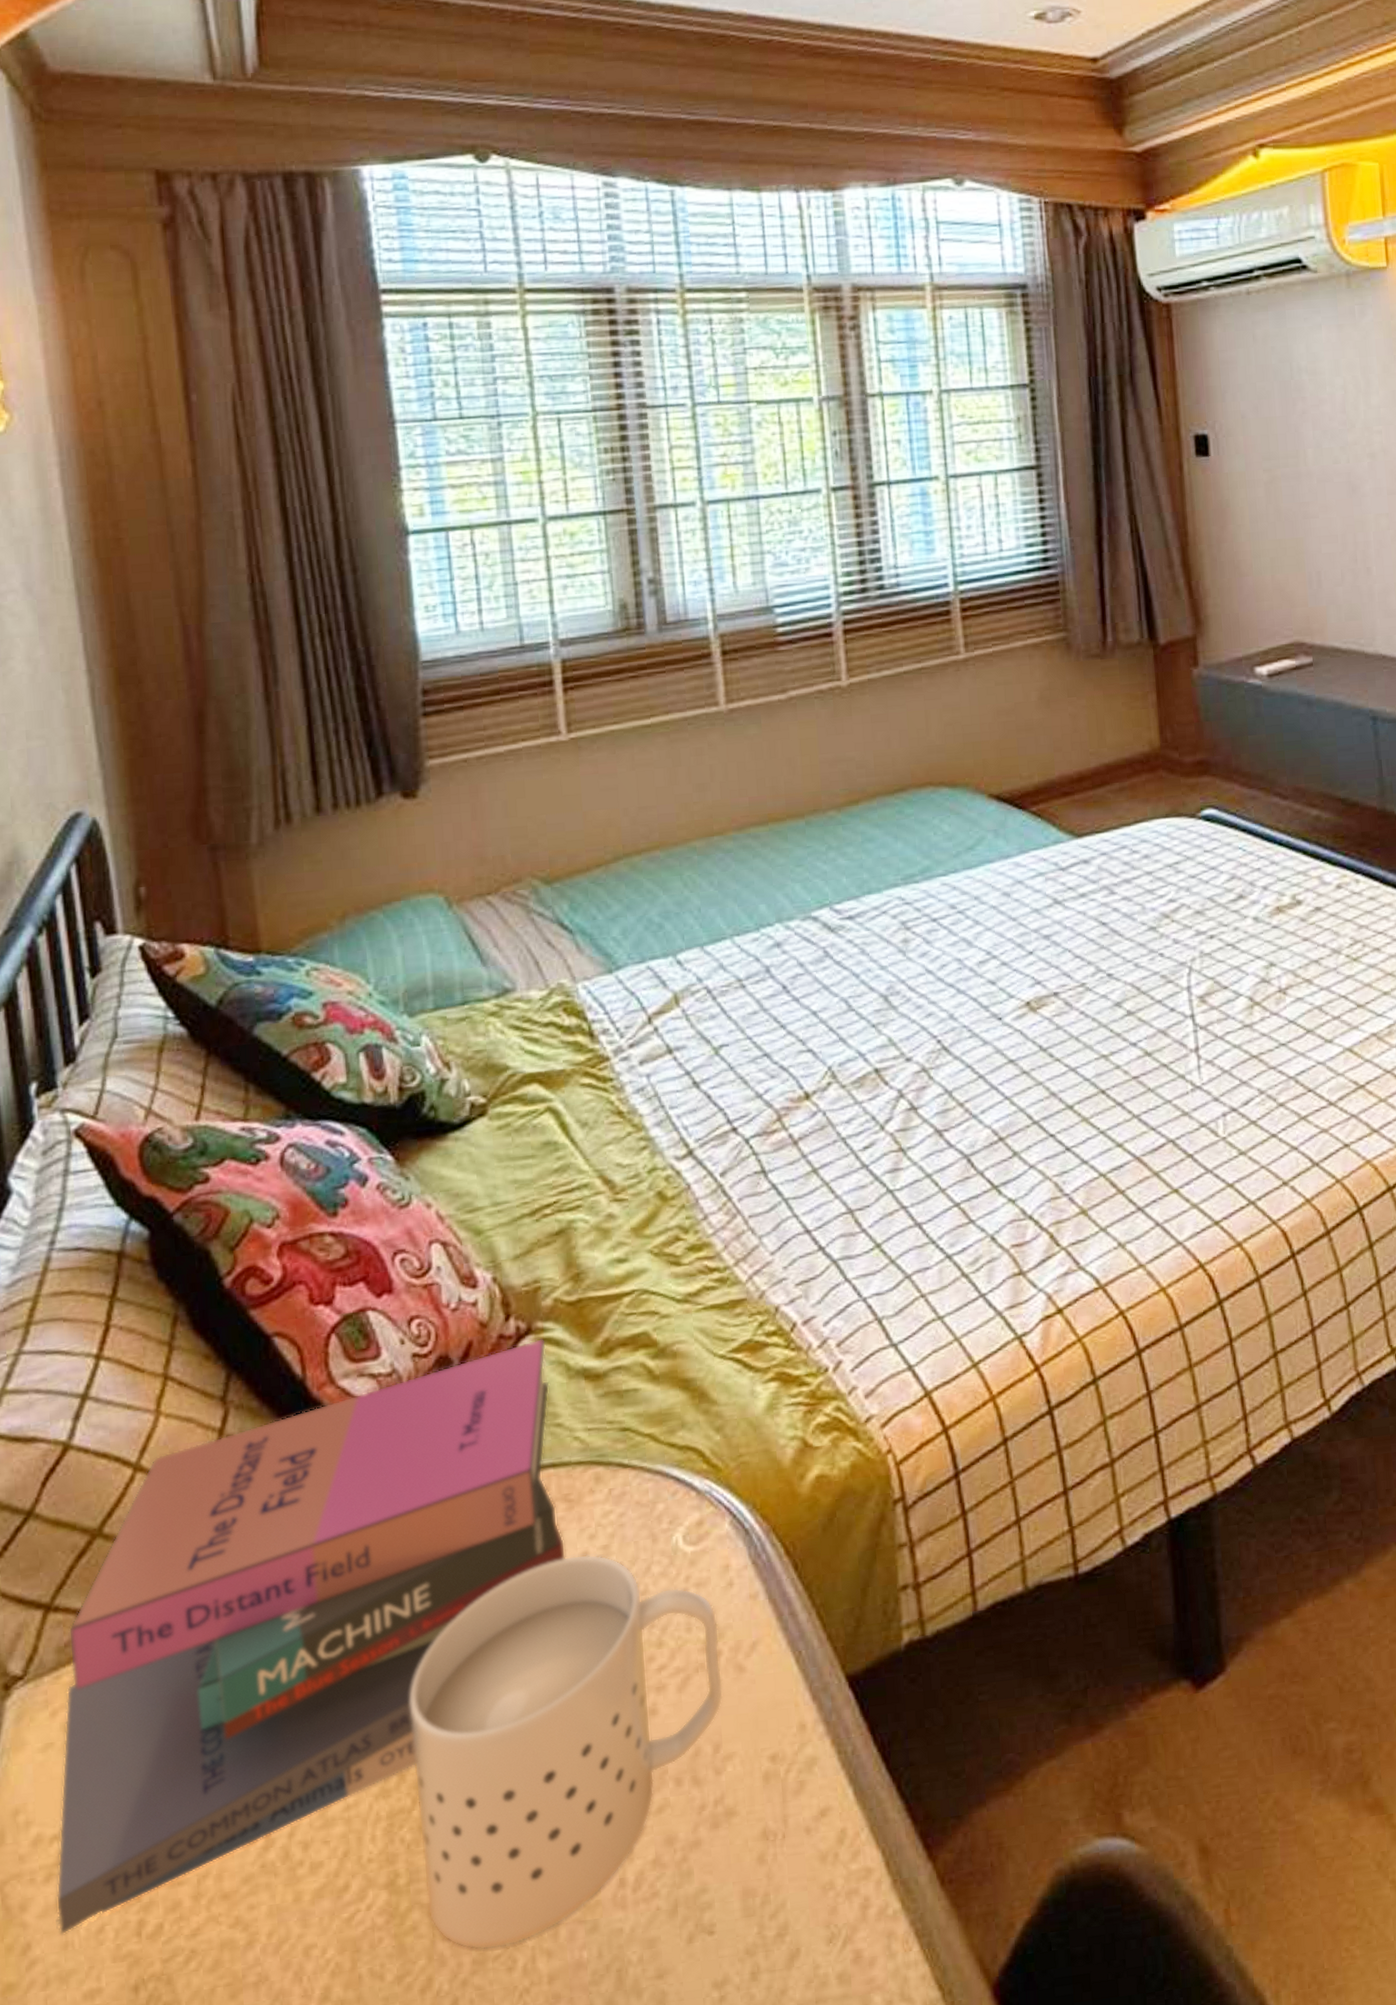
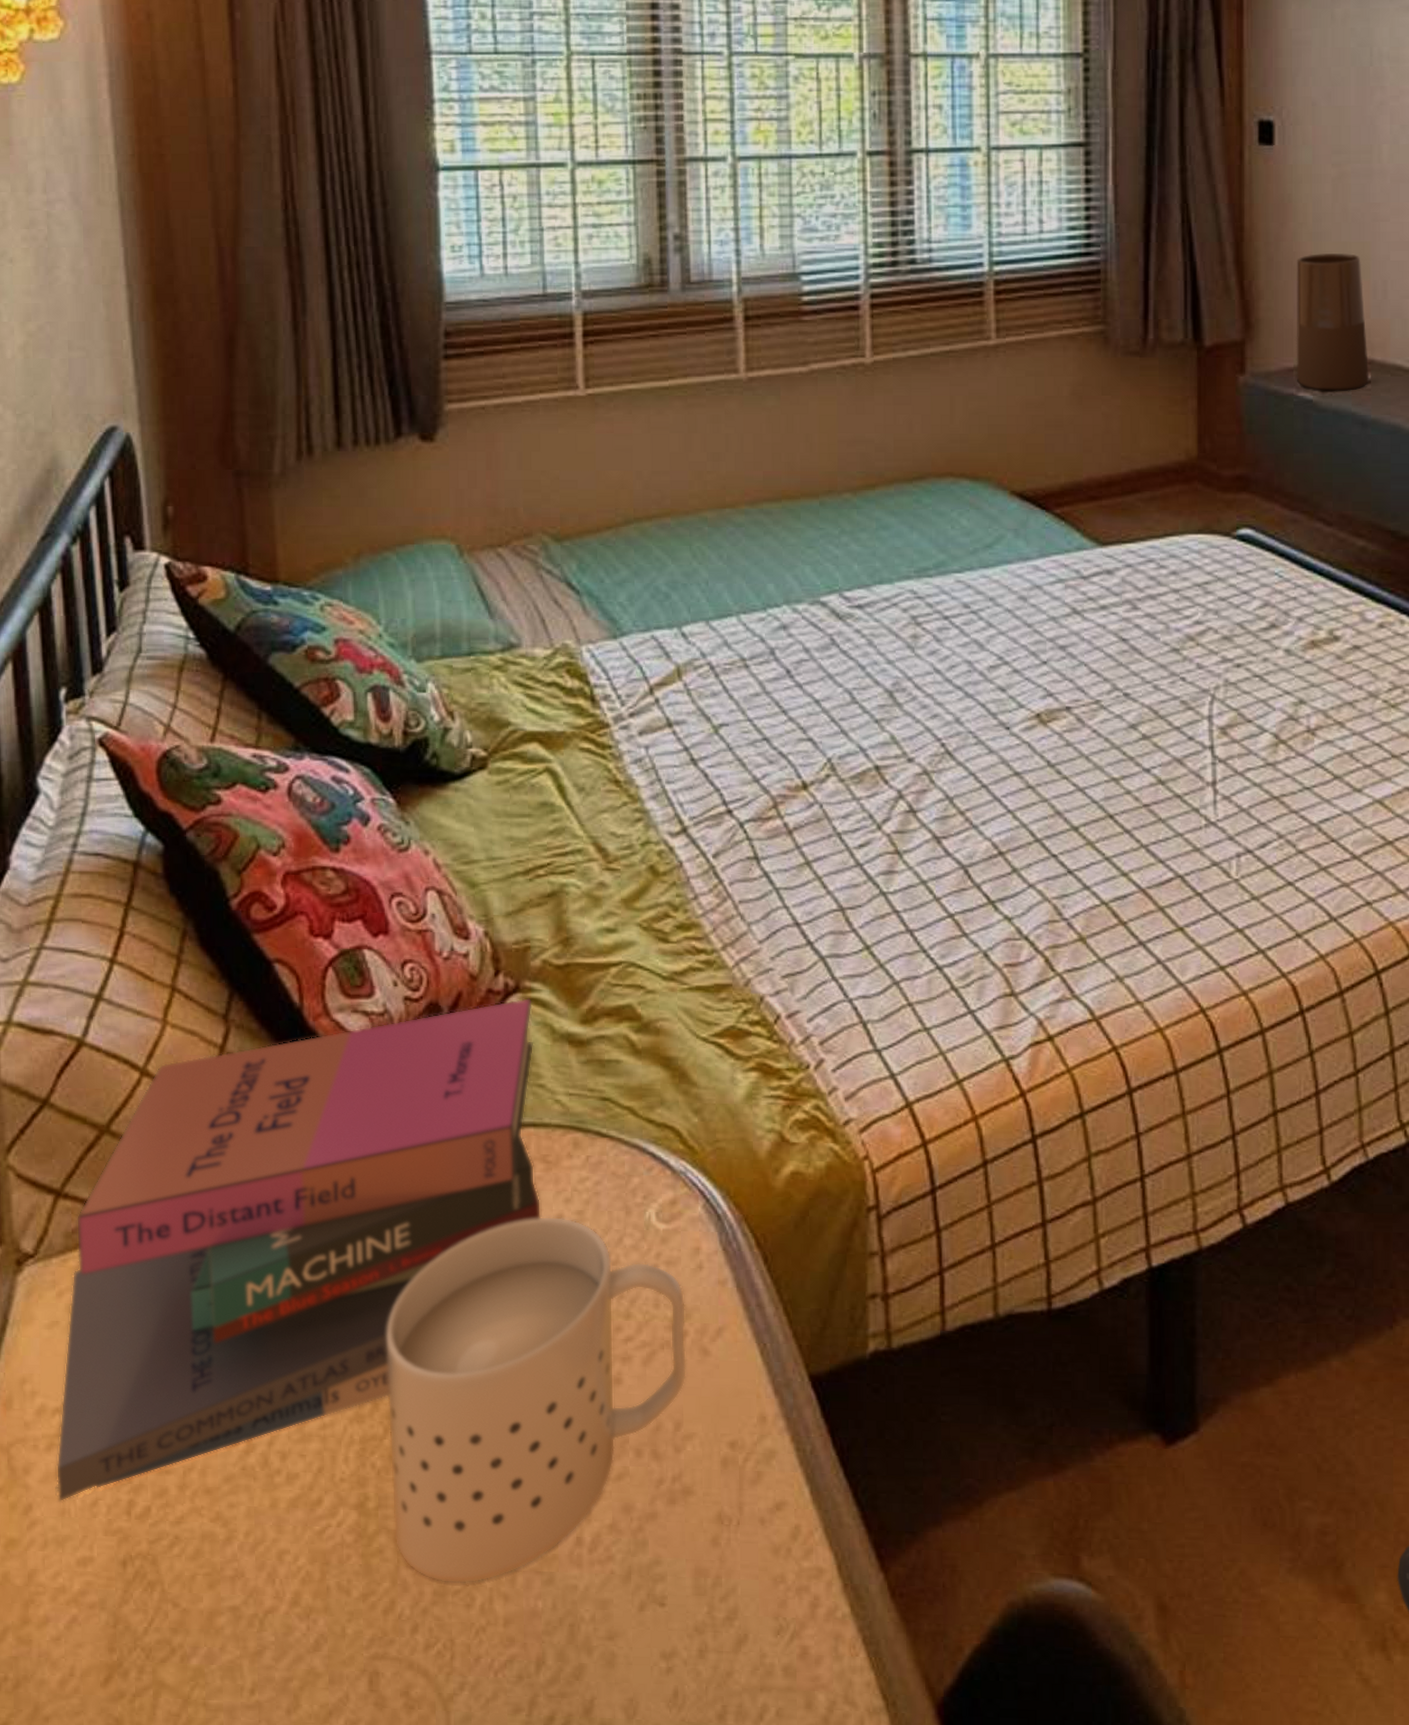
vase: none [1238,549,1311,678] -> present [1296,254,1369,393]

